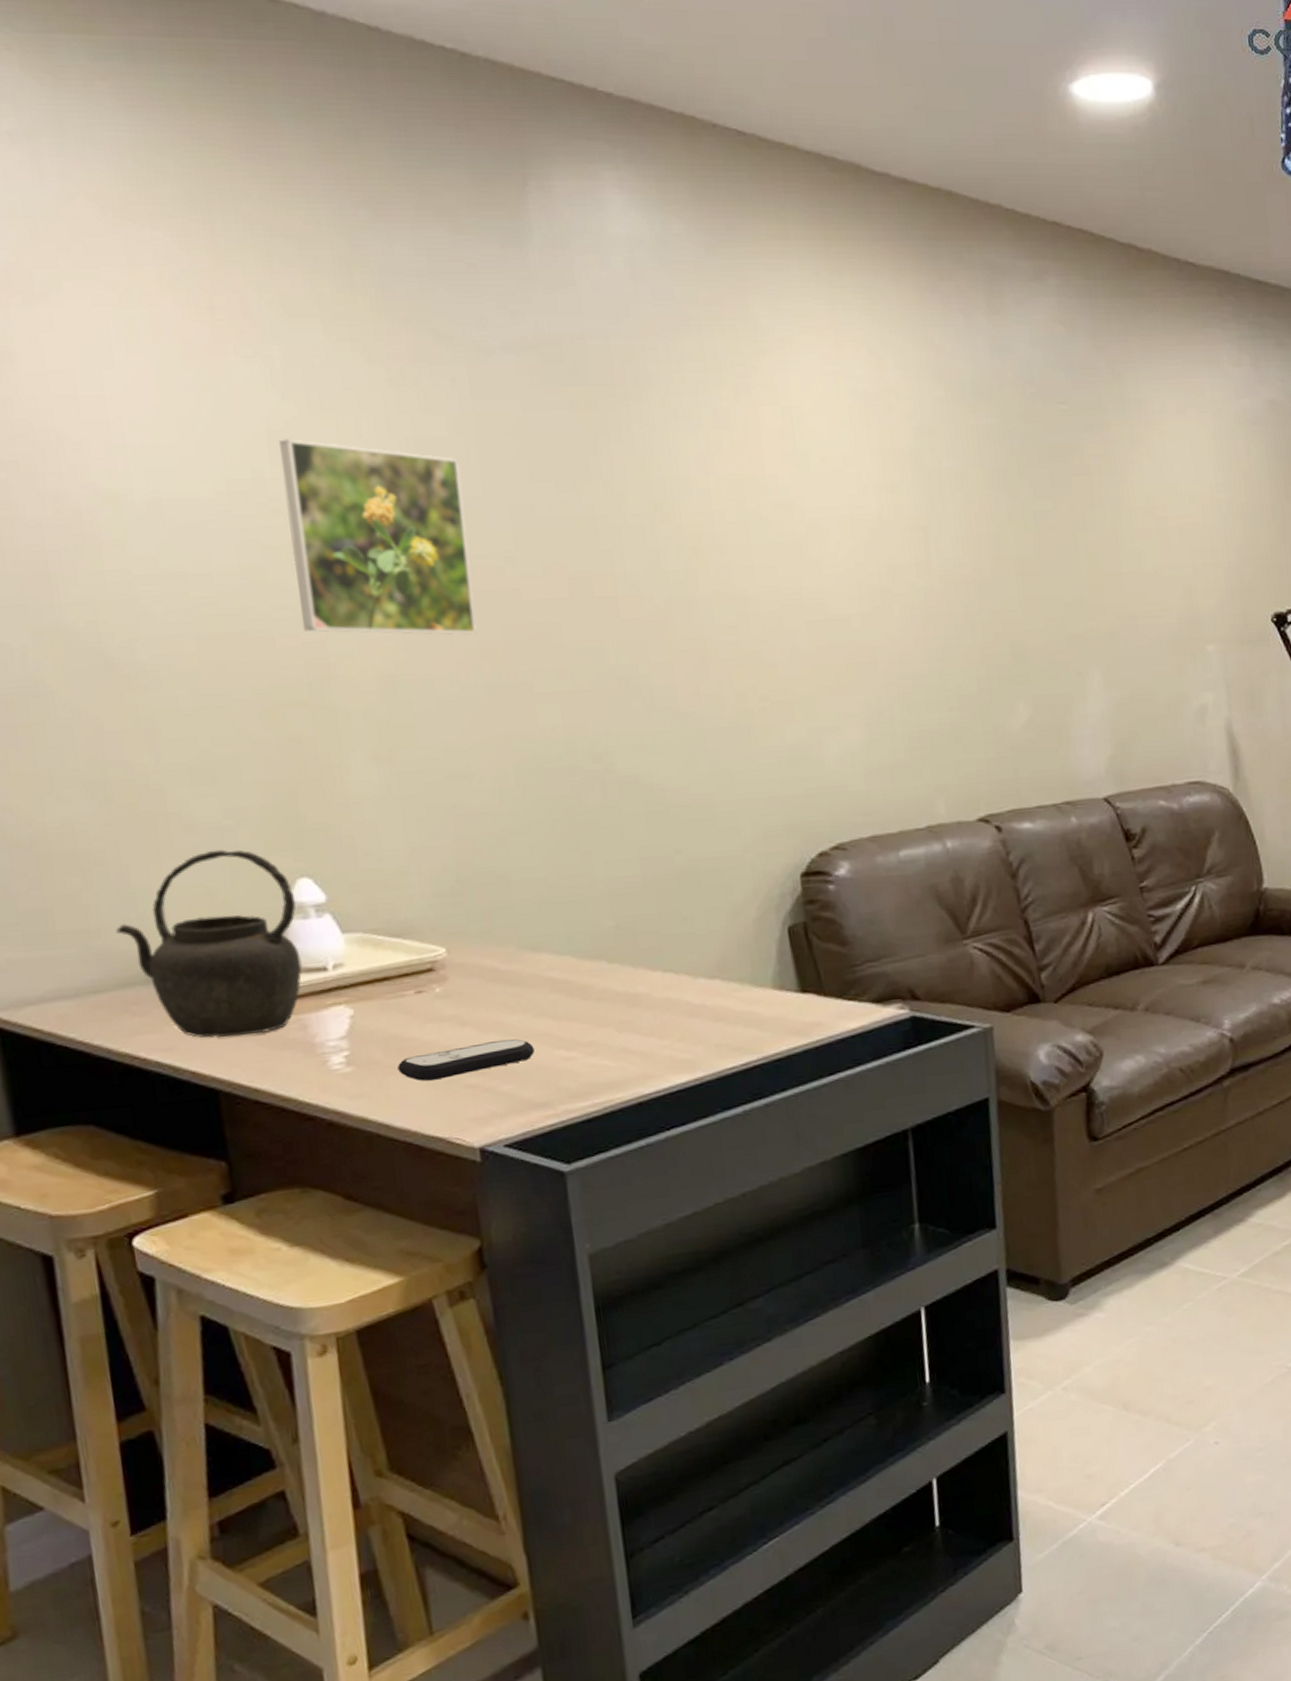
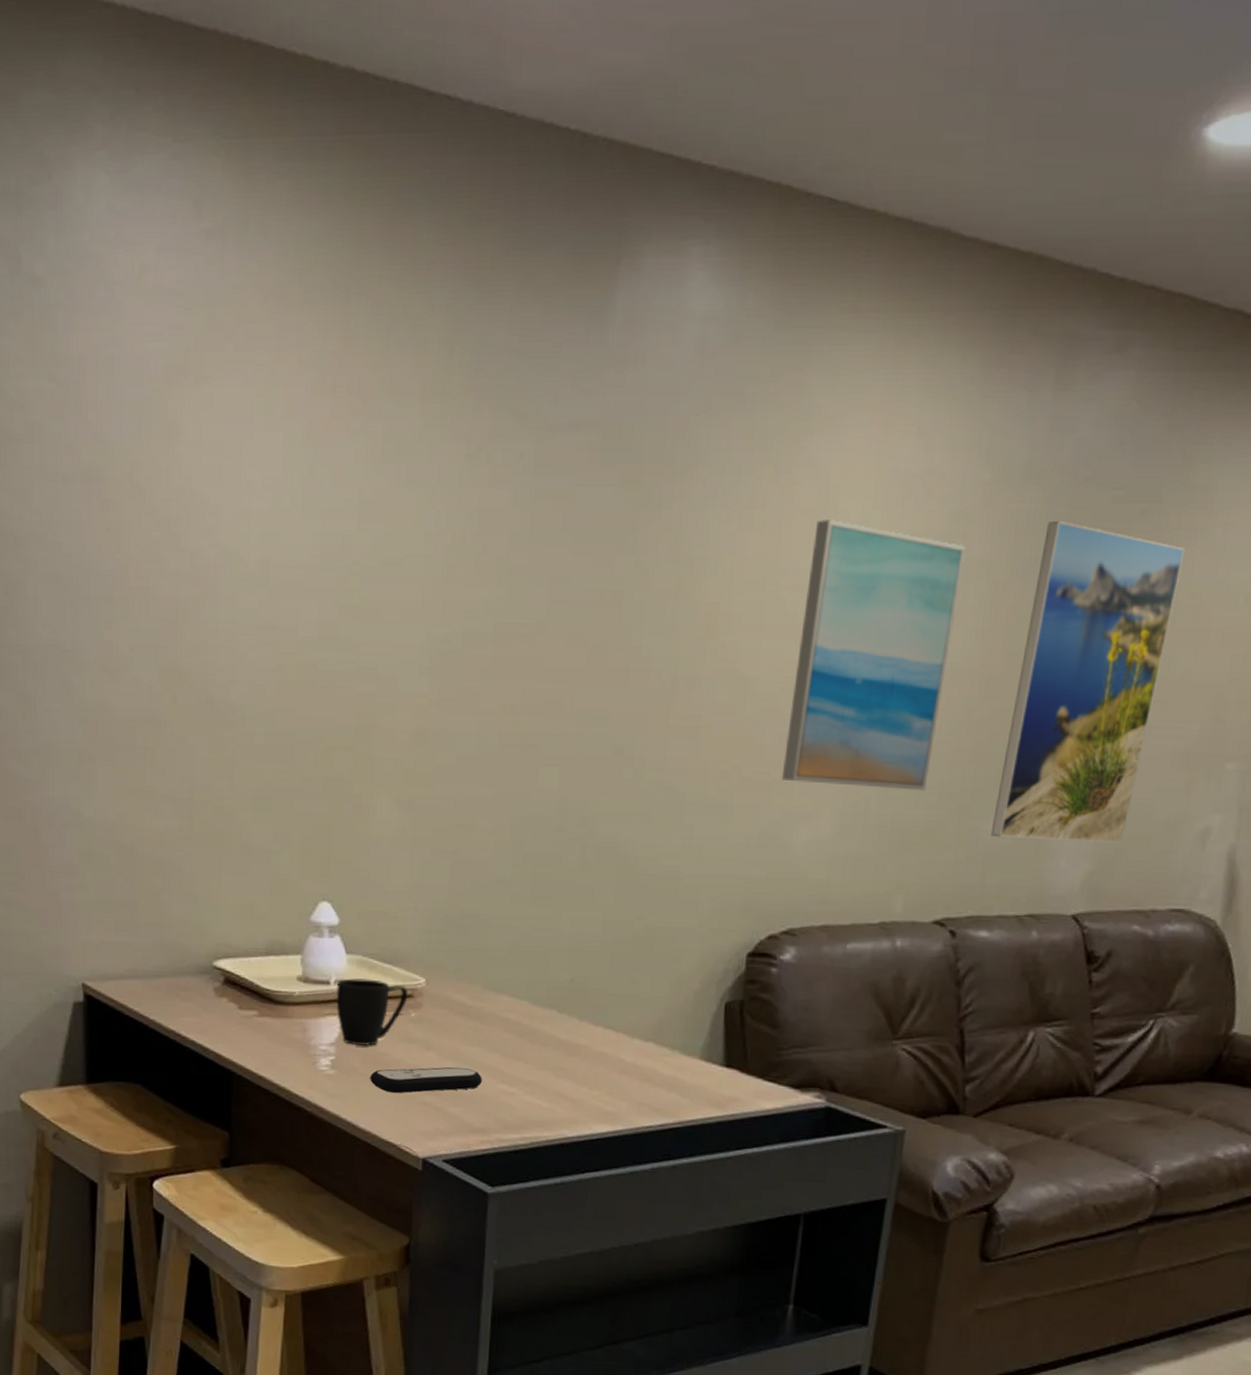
kettle: present [116,849,303,1039] -> none [180,869,316,1030]
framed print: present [279,439,477,635] -> none [359,508,513,697]
mug: none [336,957,428,1035] -> present [336,978,408,1046]
wall art: none [786,438,945,697] -> present [781,520,967,791]
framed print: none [1006,433,1135,733] -> present [990,520,1185,844]

